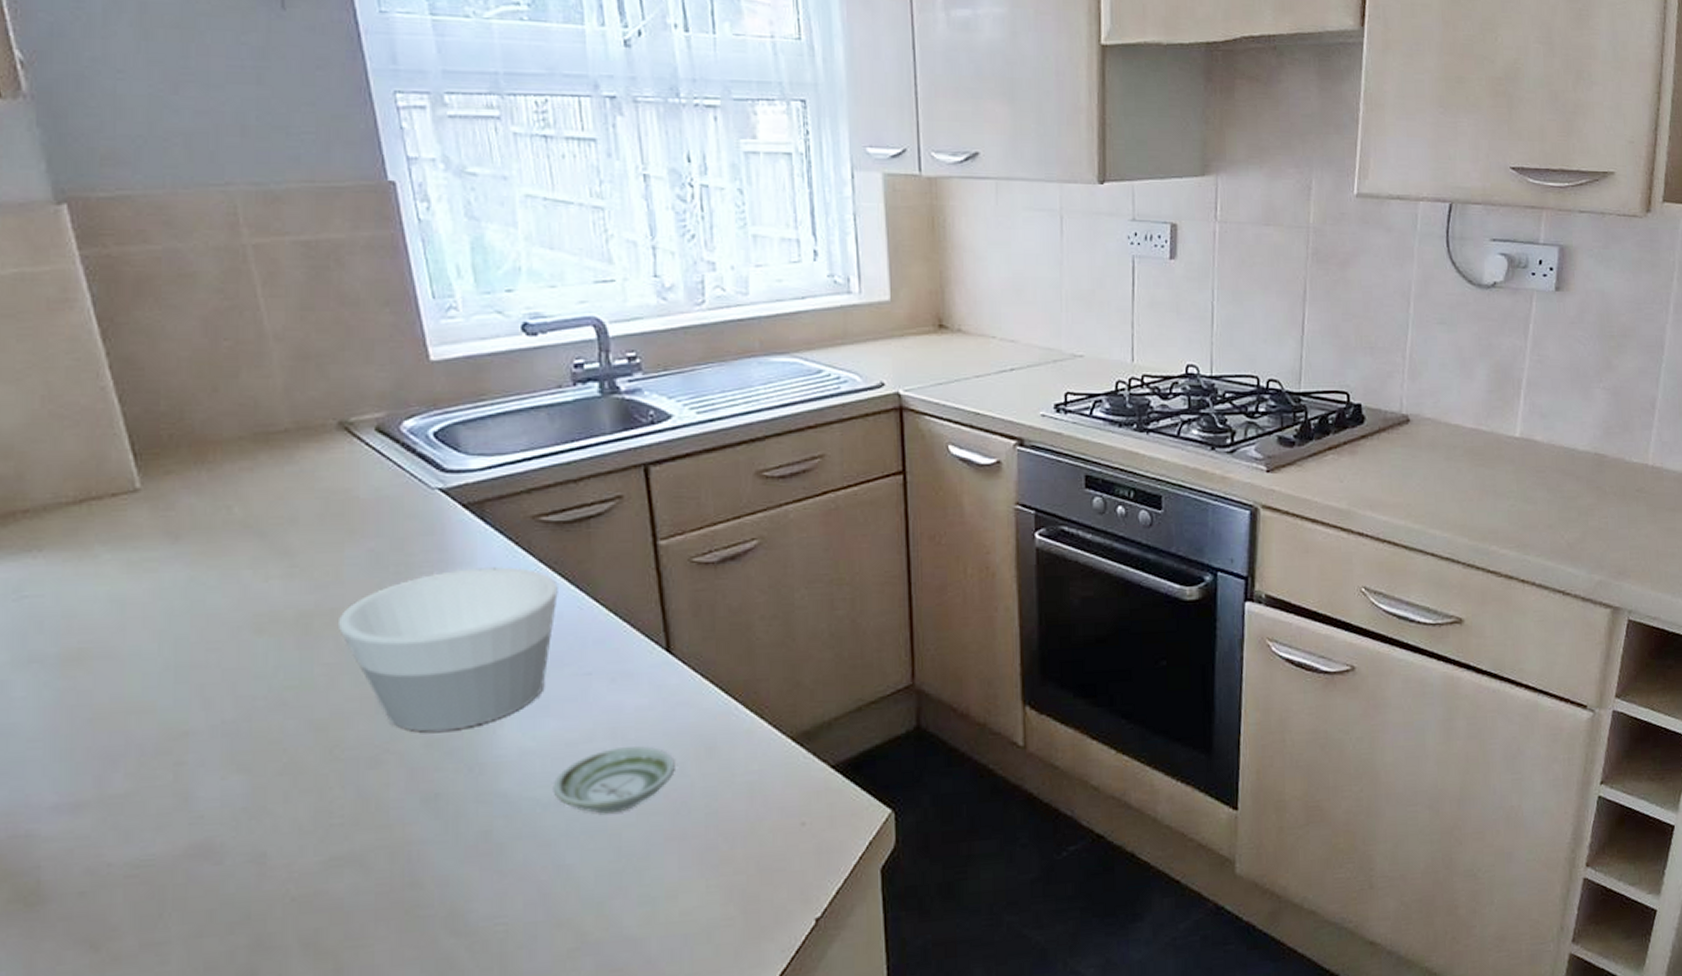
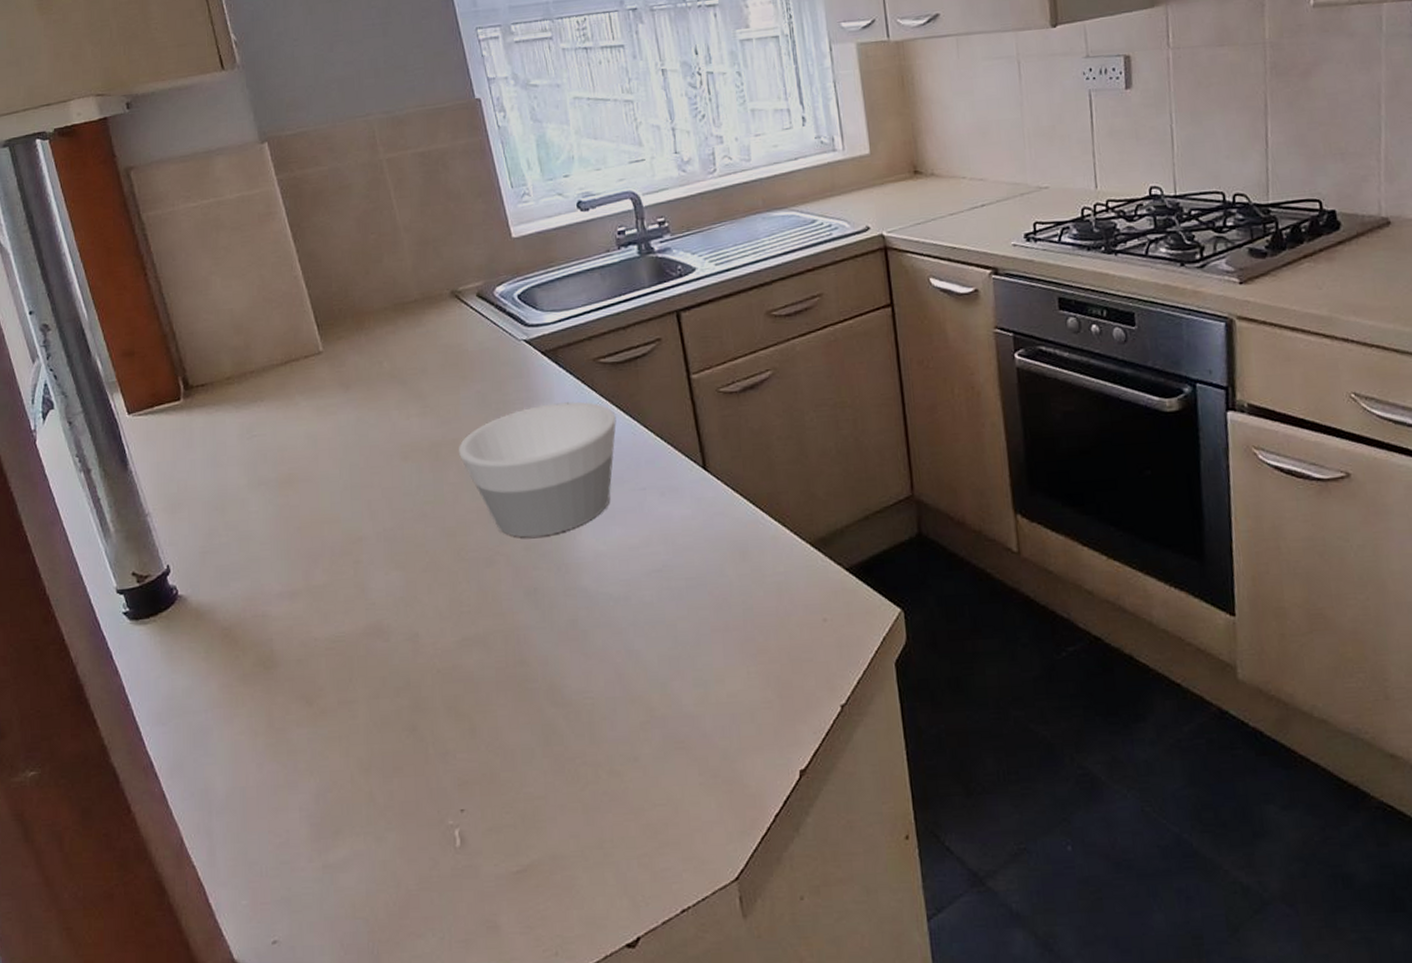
saucer: present [553,746,675,814] -> none [621,550,716,608]

